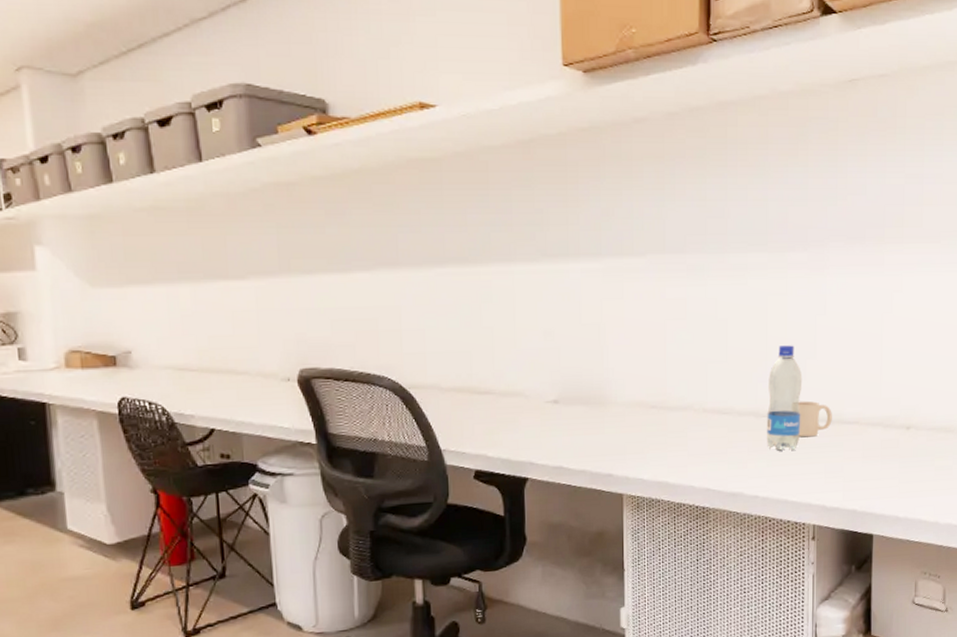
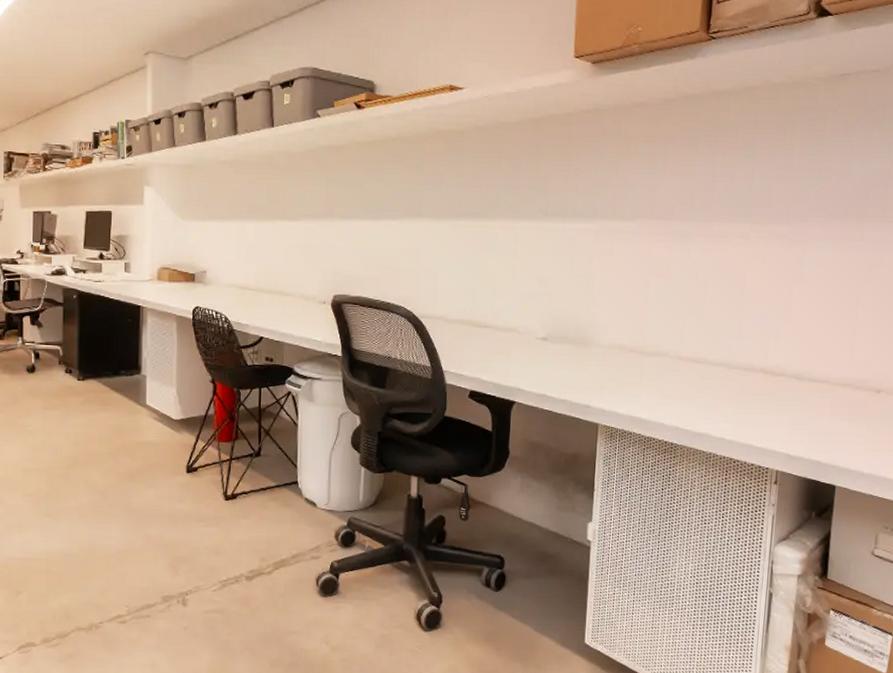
bottle: present [766,345,803,451] -> none [736,306,776,401]
mug: present [798,400,832,437] -> none [768,357,803,391]

